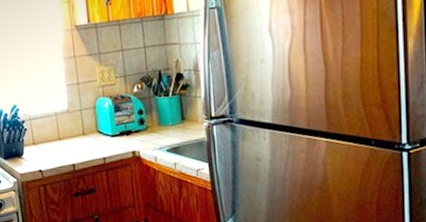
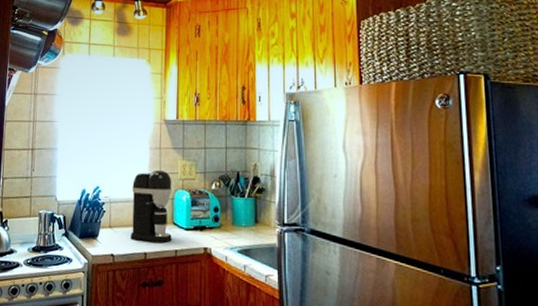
coffee maker: none [50,79,99,154] -> present [130,169,172,242]

